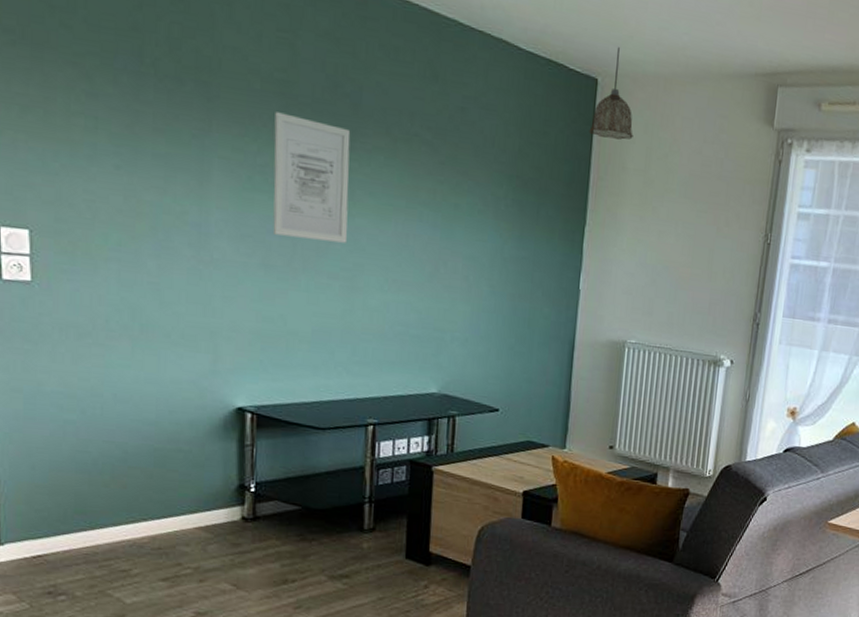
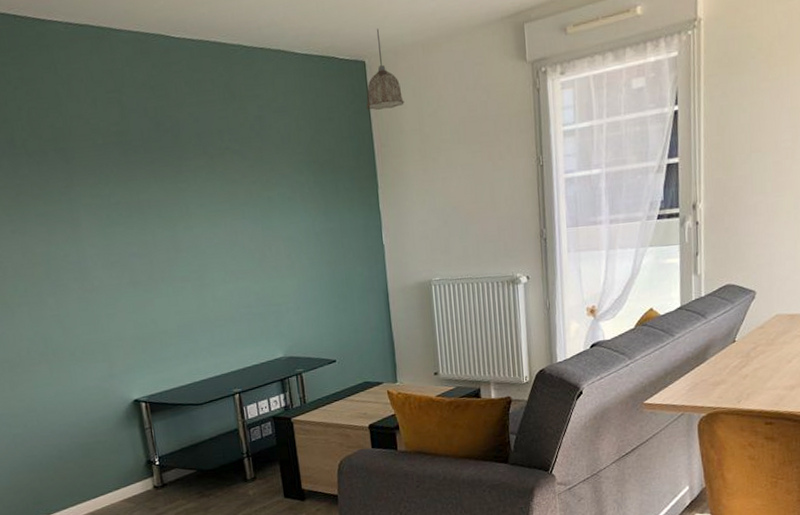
wall art: present [272,112,351,243] -> none [117,157,191,256]

